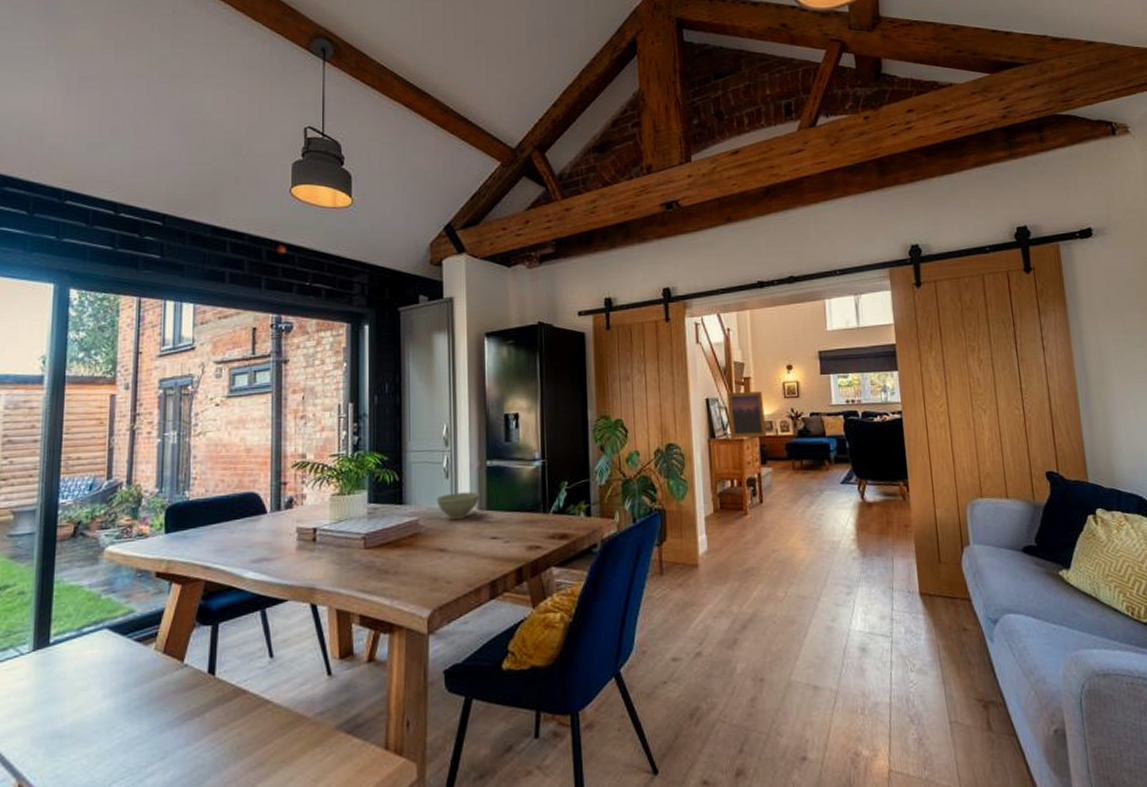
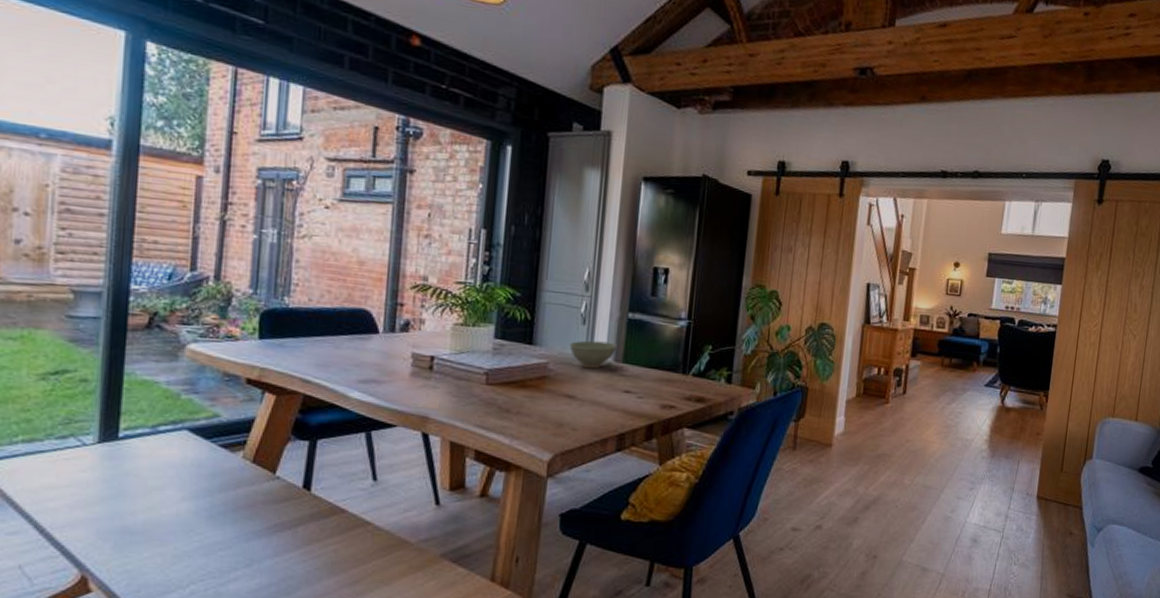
picture frame: present [726,391,768,439] -> none [885,281,925,331]

